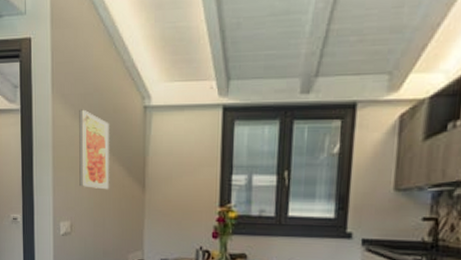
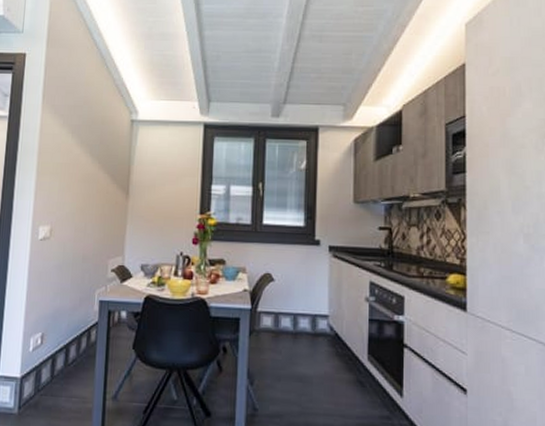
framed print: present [79,109,109,190] -> none [63,119,97,196]

